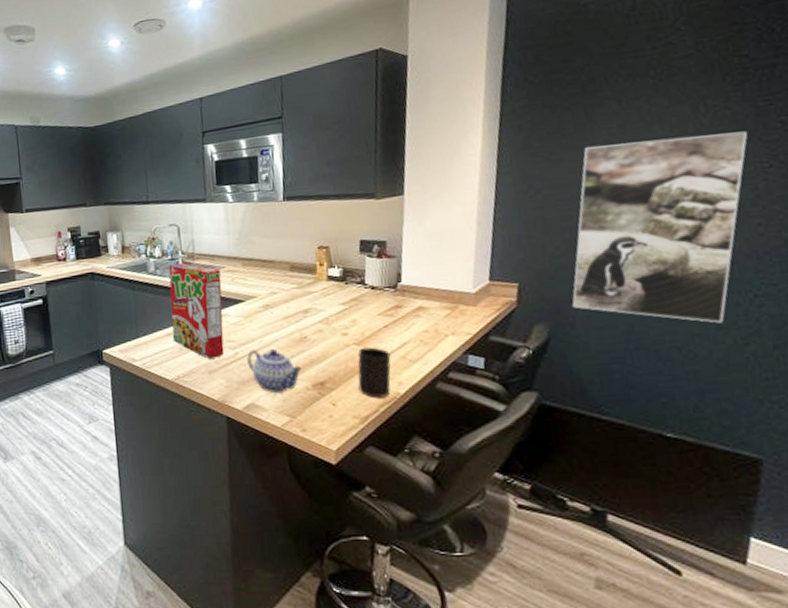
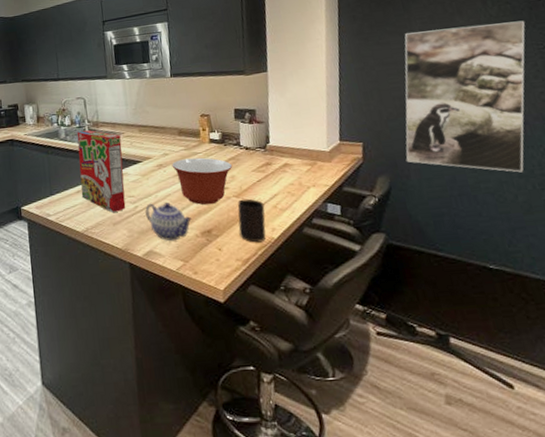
mixing bowl: none [280,297,355,353] -> present [171,157,233,205]

